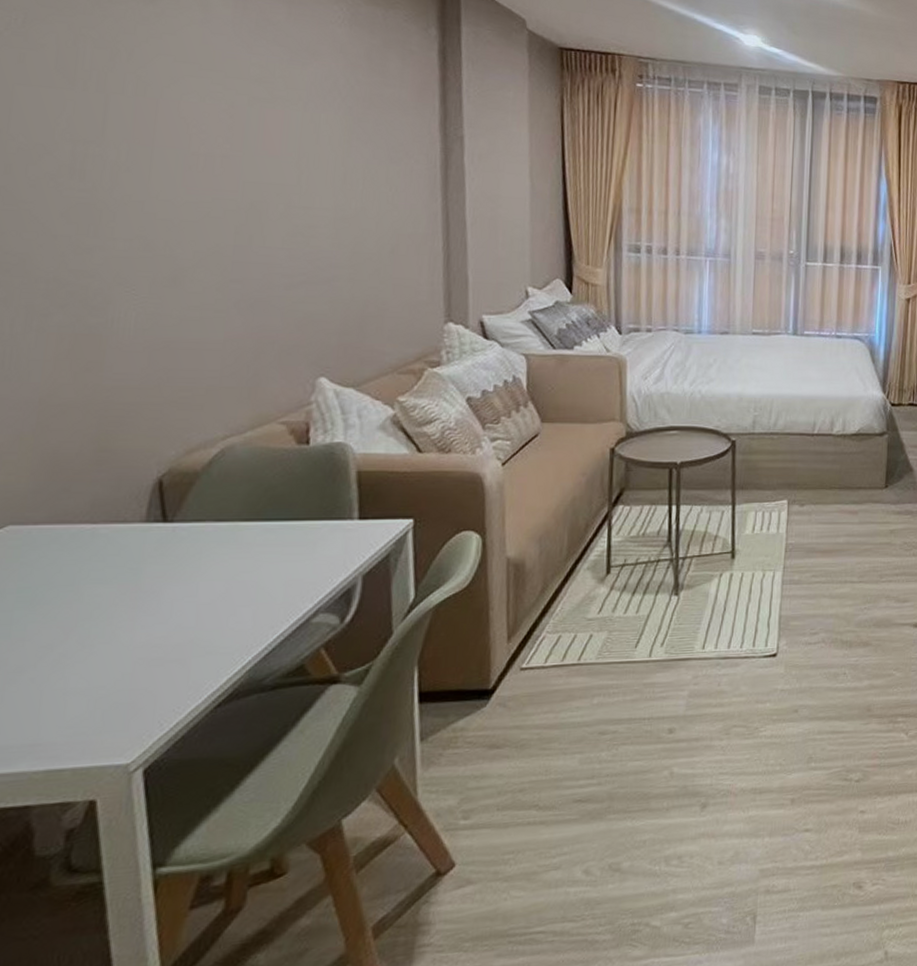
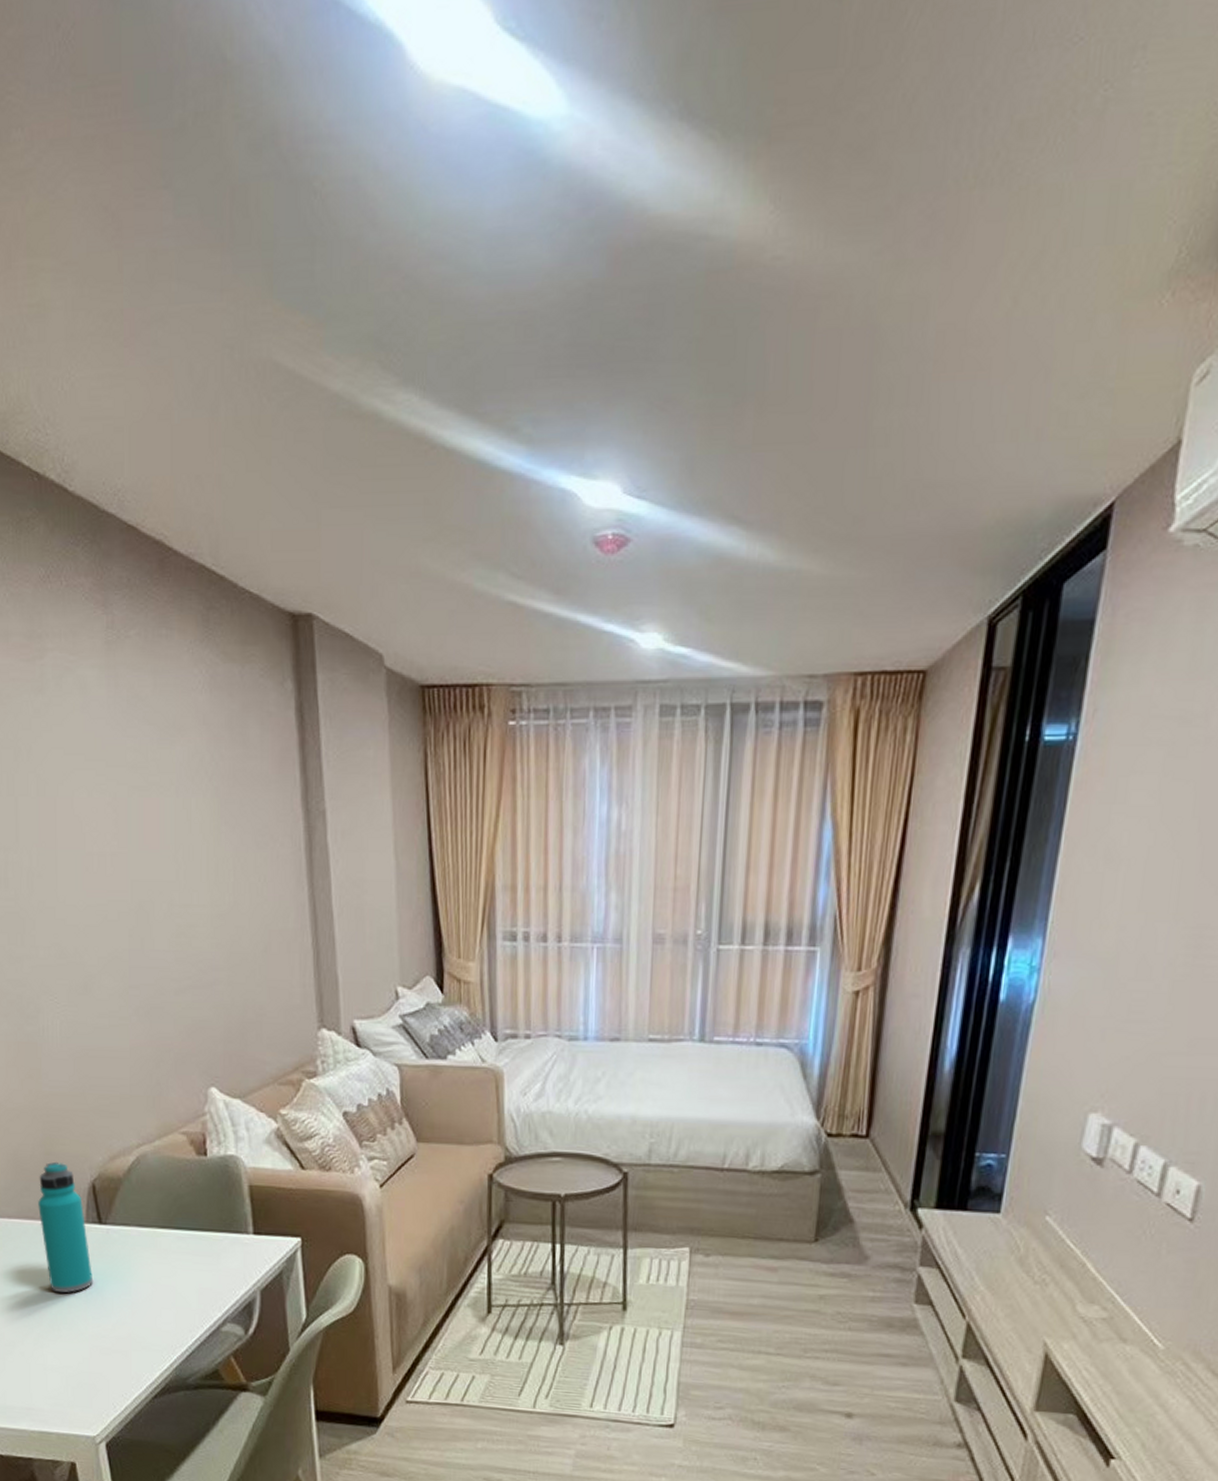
water bottle: none [79,458,148,602] -> present [38,1161,94,1293]

